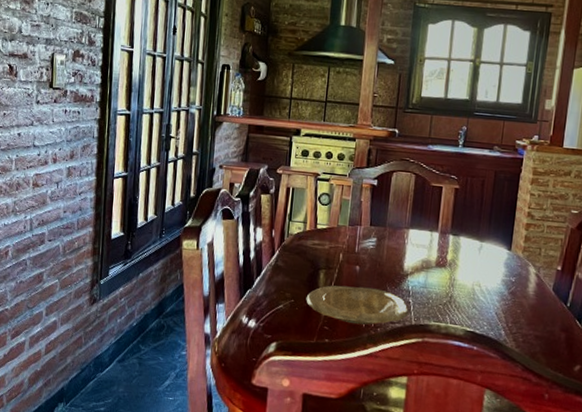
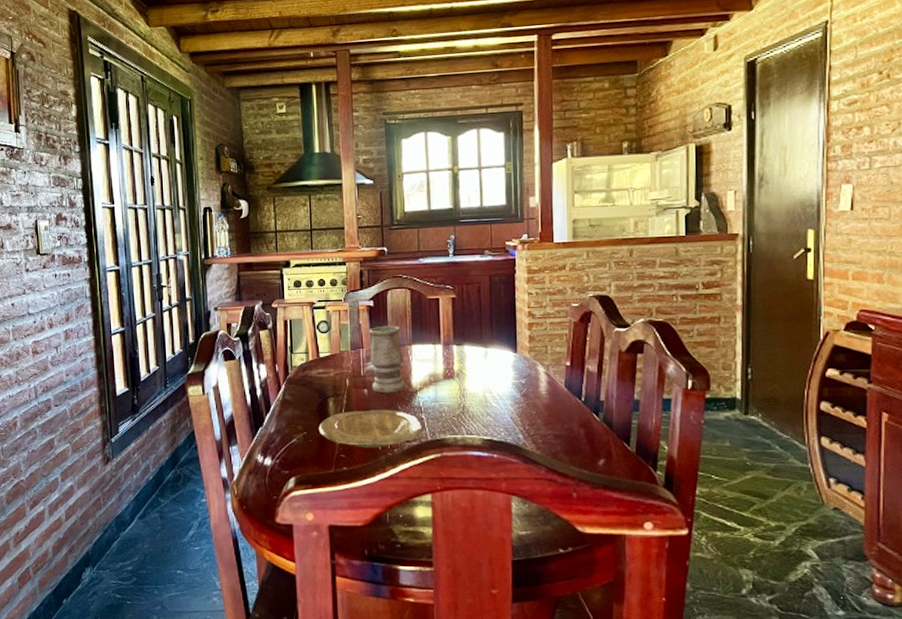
vase: none [364,206,401,274] -> present [369,325,406,394]

